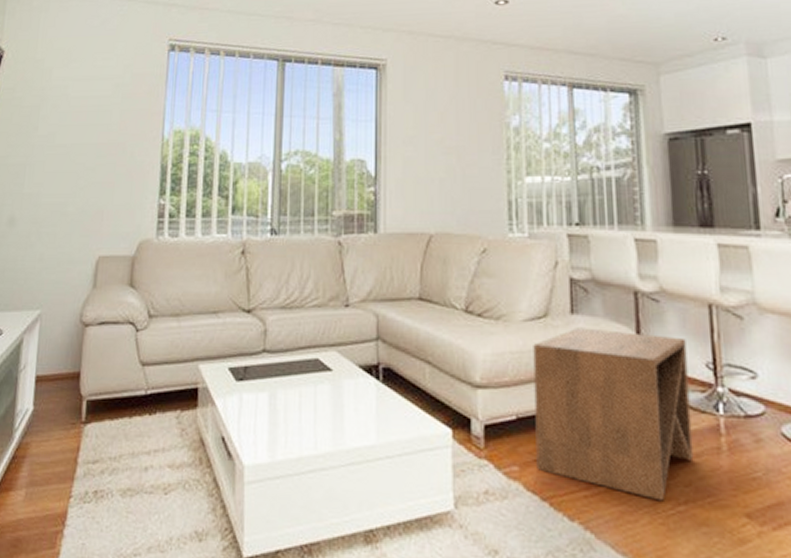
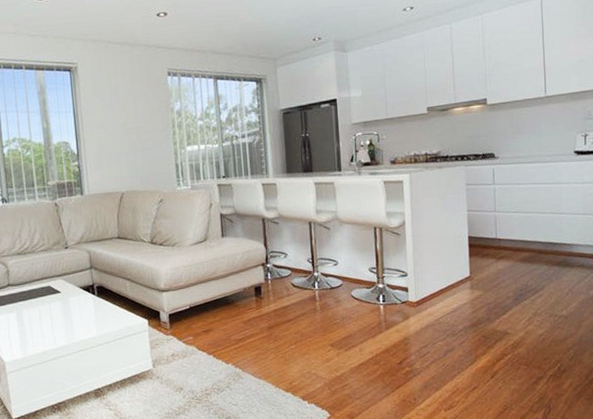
side table: present [533,328,694,501] -> none [198,245,300,345]

